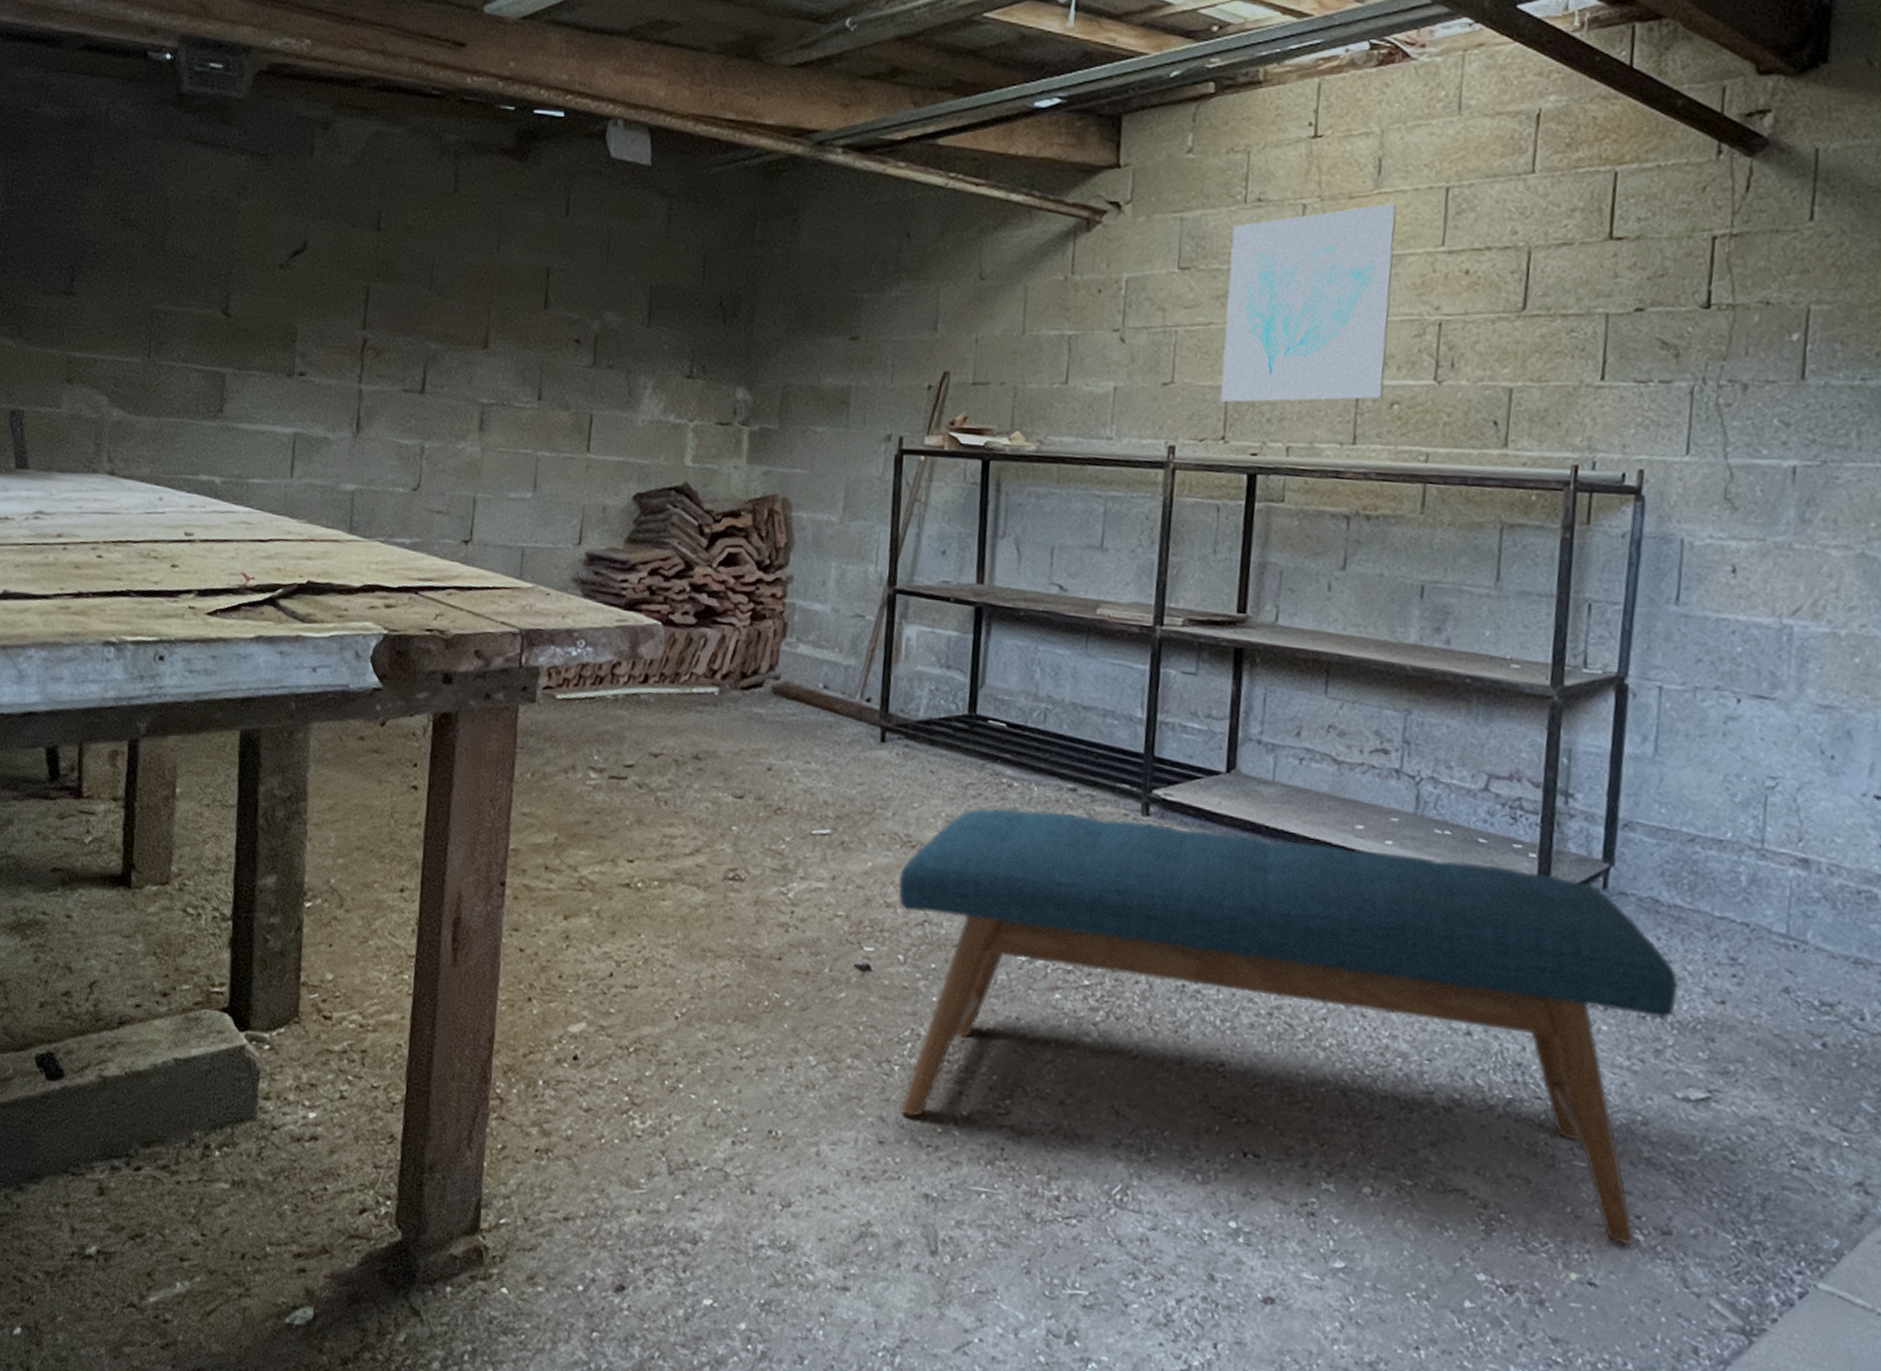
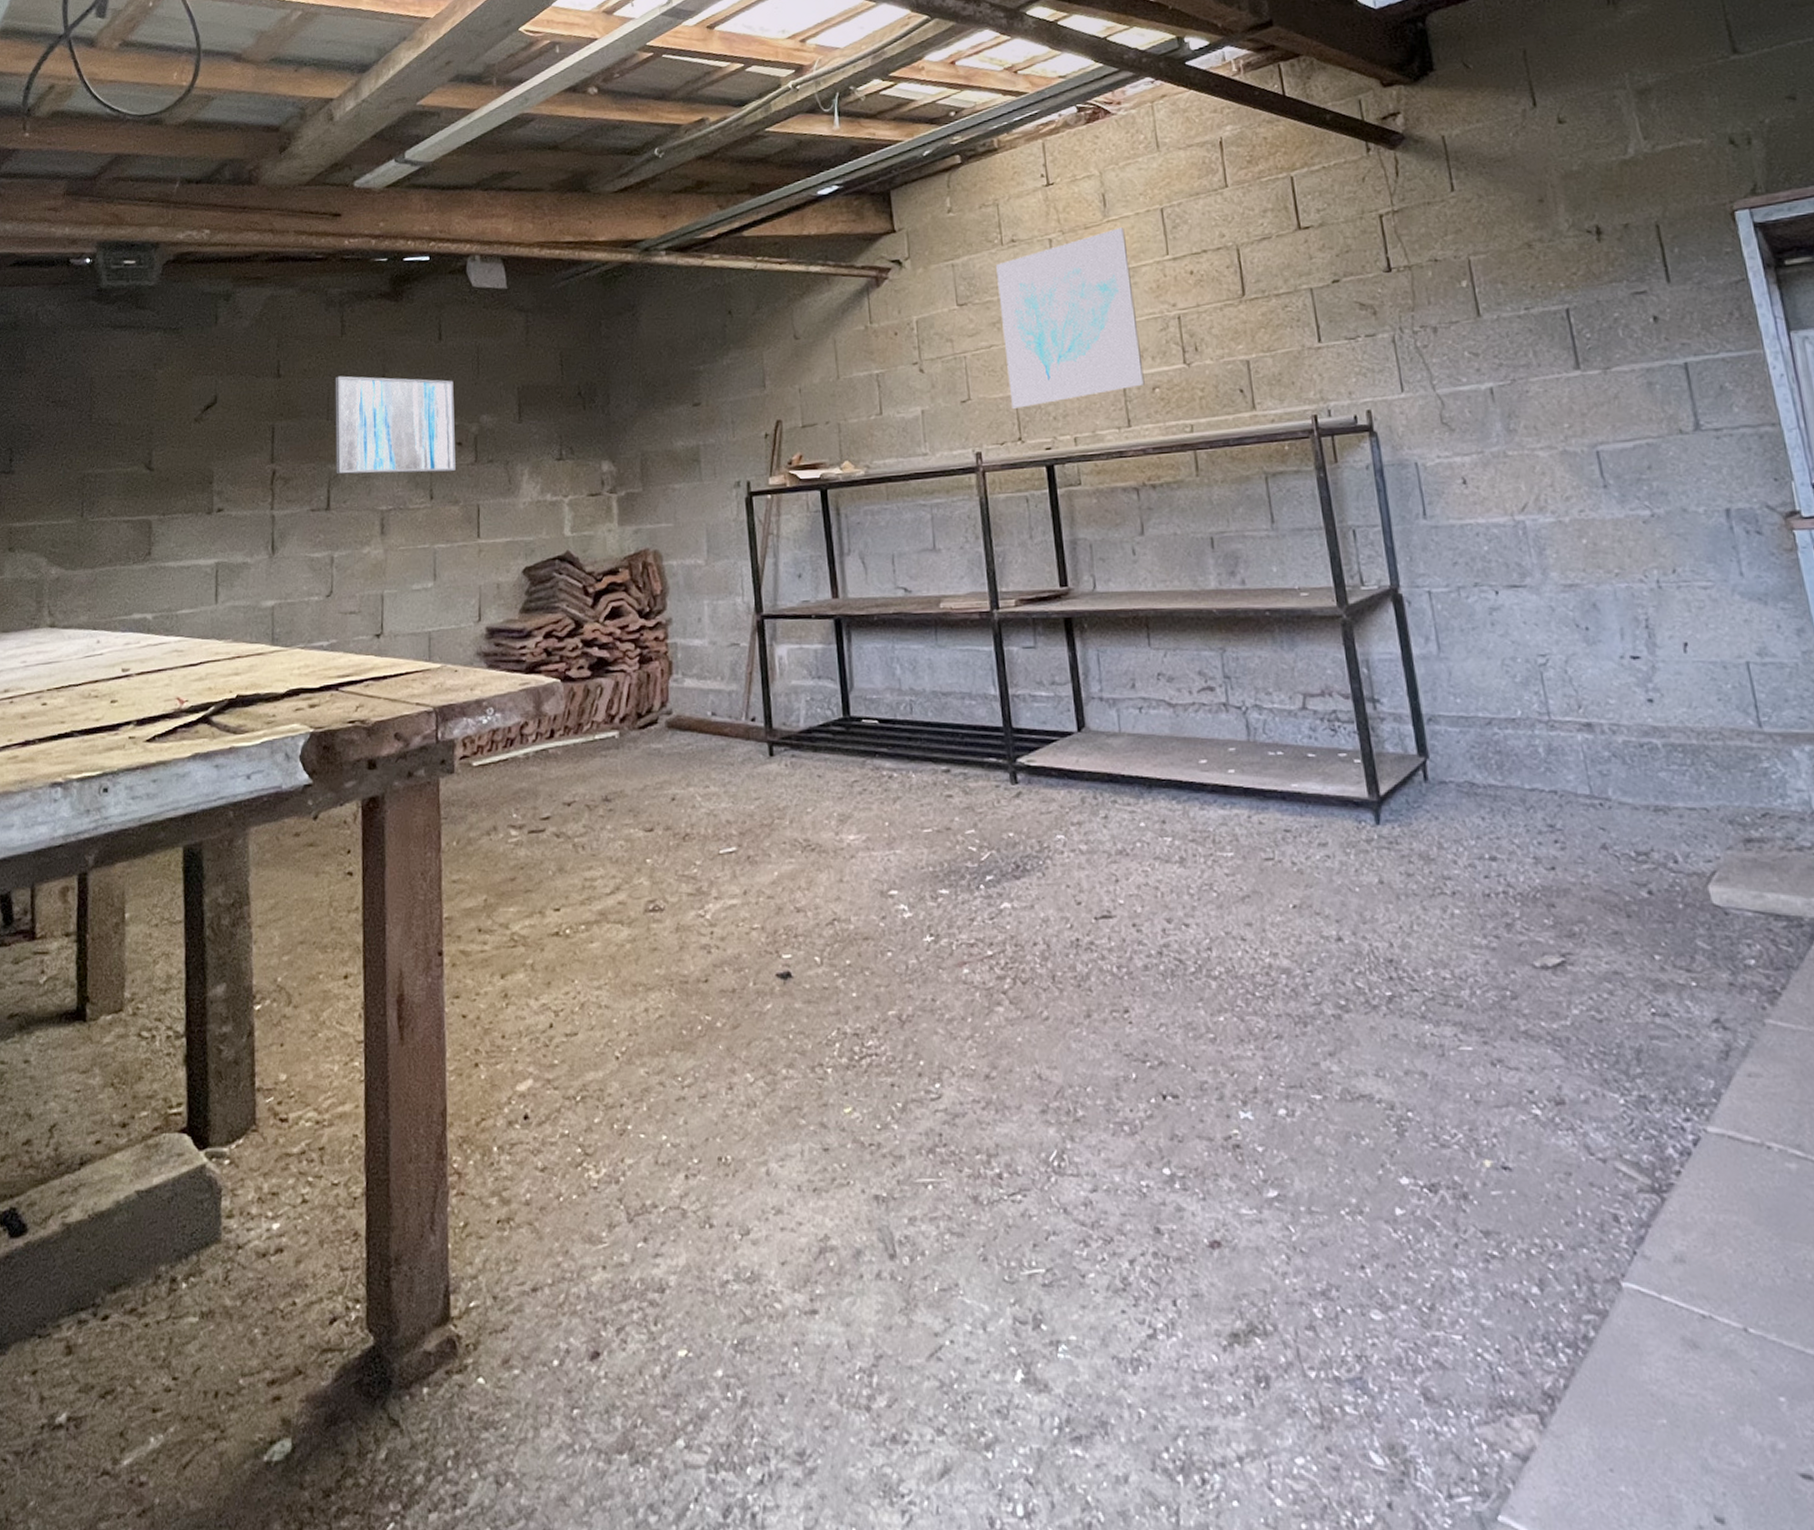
wall art: none [434,240,578,373] -> present [335,376,456,475]
bench: present [898,807,1678,1245] -> none [804,775,1533,1121]

